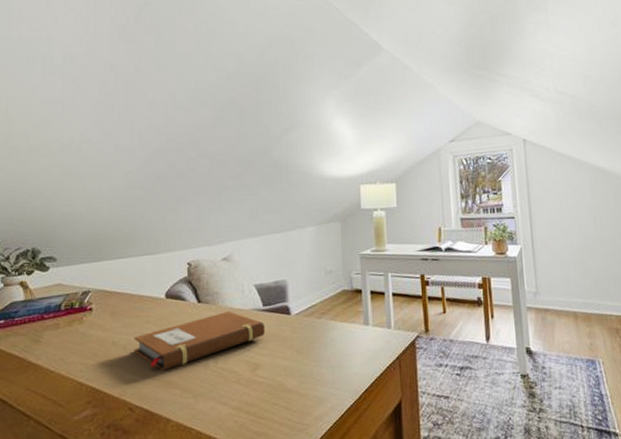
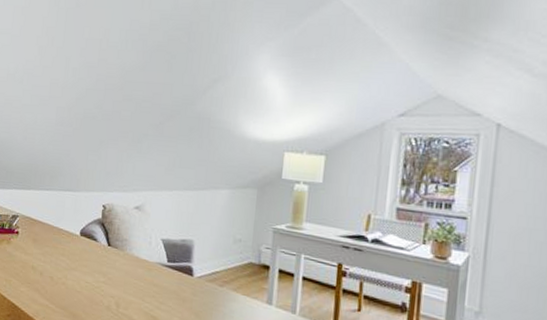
notebook: present [134,311,265,372] -> none [49,259,167,304]

